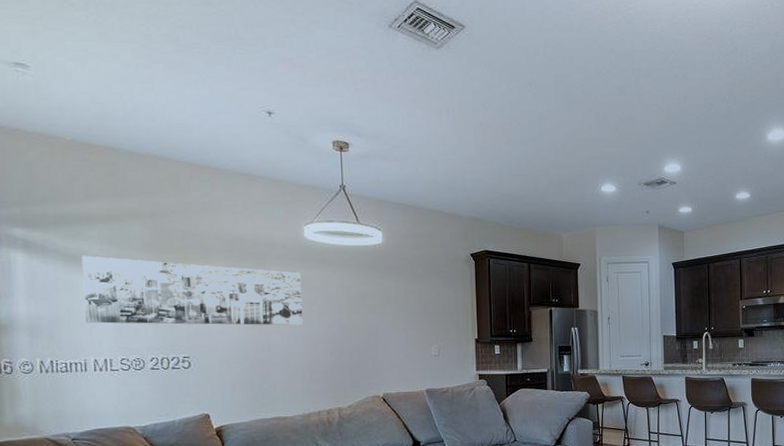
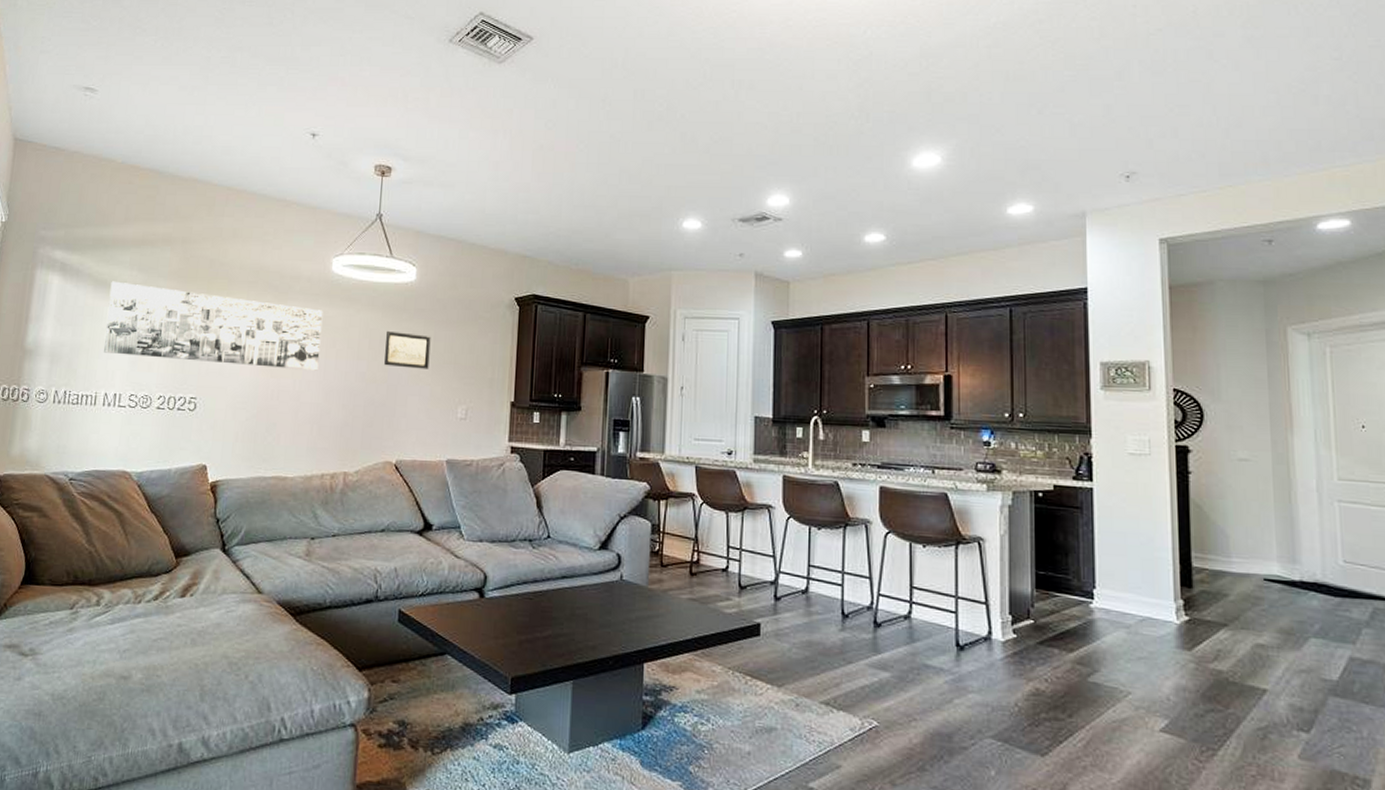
wall art: none [362,287,403,318] -> present [384,330,431,369]

